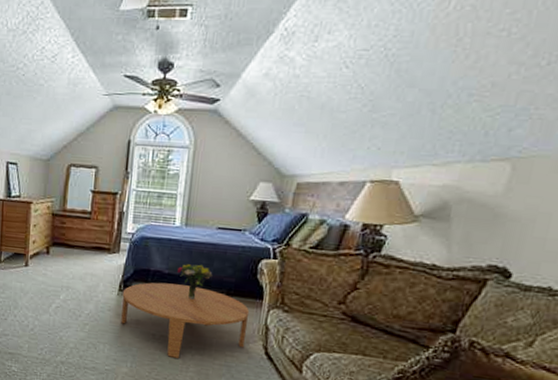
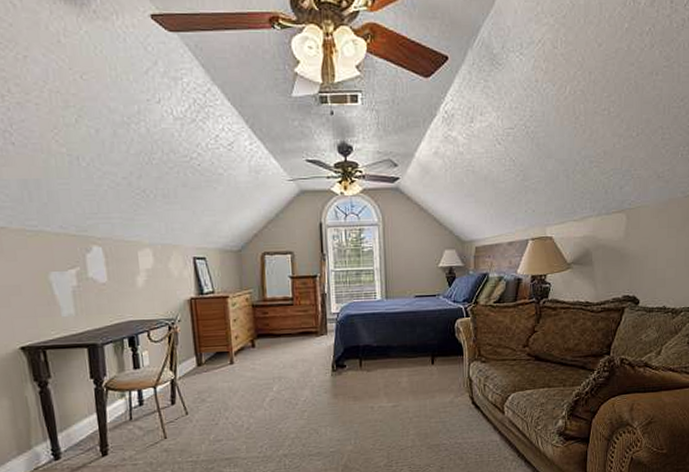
coffee table: present [121,282,250,358] -> none [336,354,454,426]
bouquet: present [177,264,213,300] -> none [385,332,417,367]

